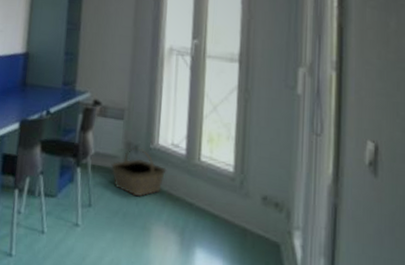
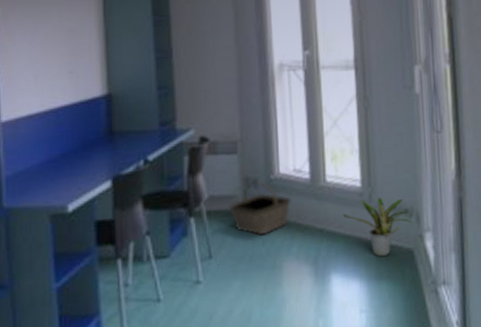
potted plant: none [212,184,283,244] -> present [342,197,414,257]

